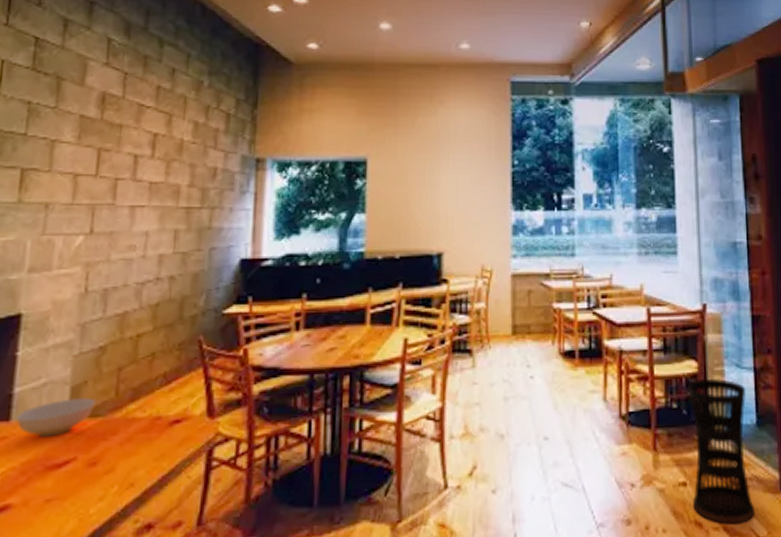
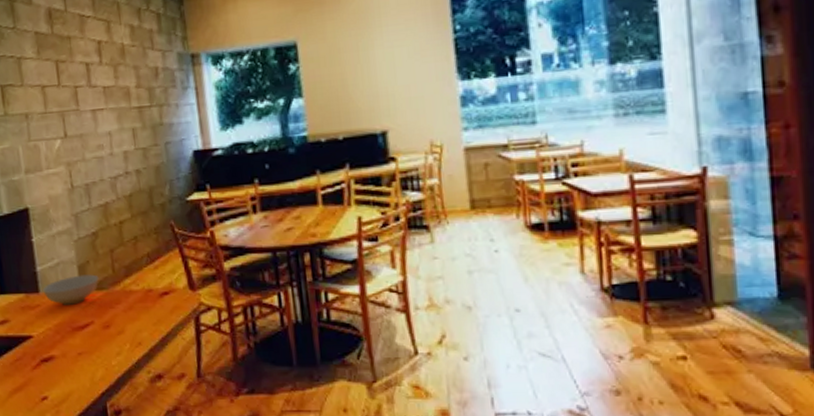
umbrella stand: present [688,379,754,525] -> none [685,249,776,400]

